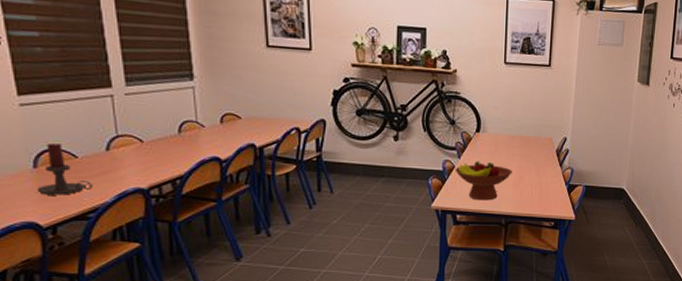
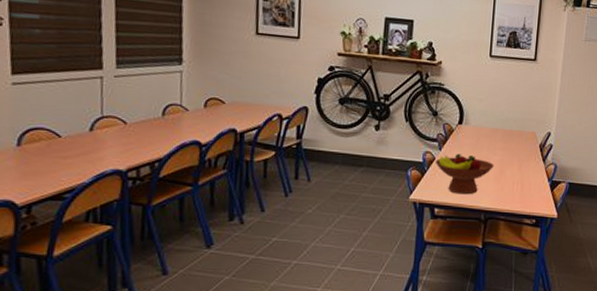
candle holder: present [36,143,93,195] -> none [17,122,73,174]

